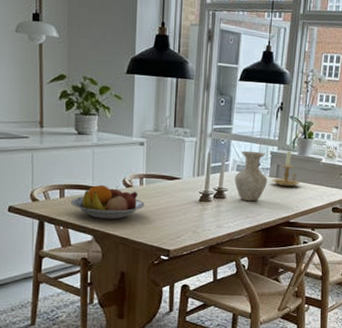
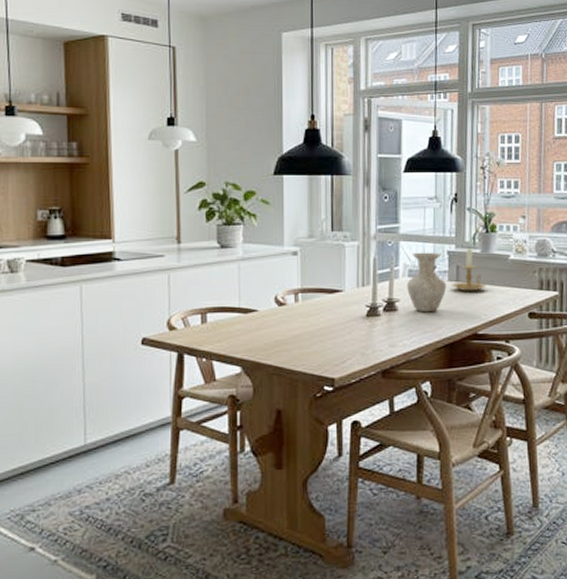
fruit bowl: present [71,184,145,220] -> none [214,304,302,346]

